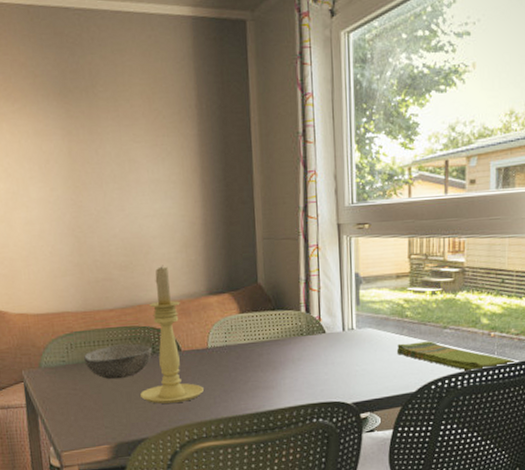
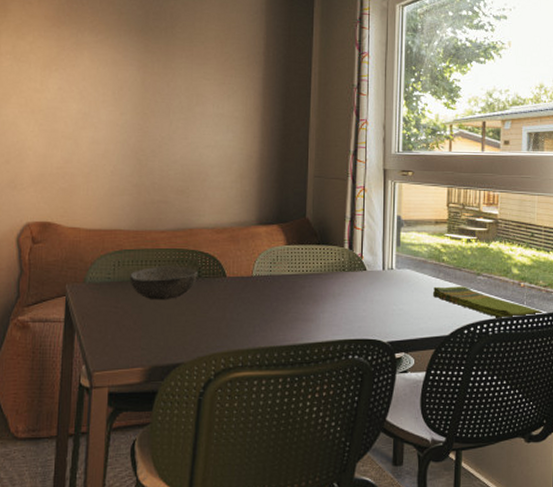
candle holder: present [139,265,204,404] -> none [180,193,244,330]

